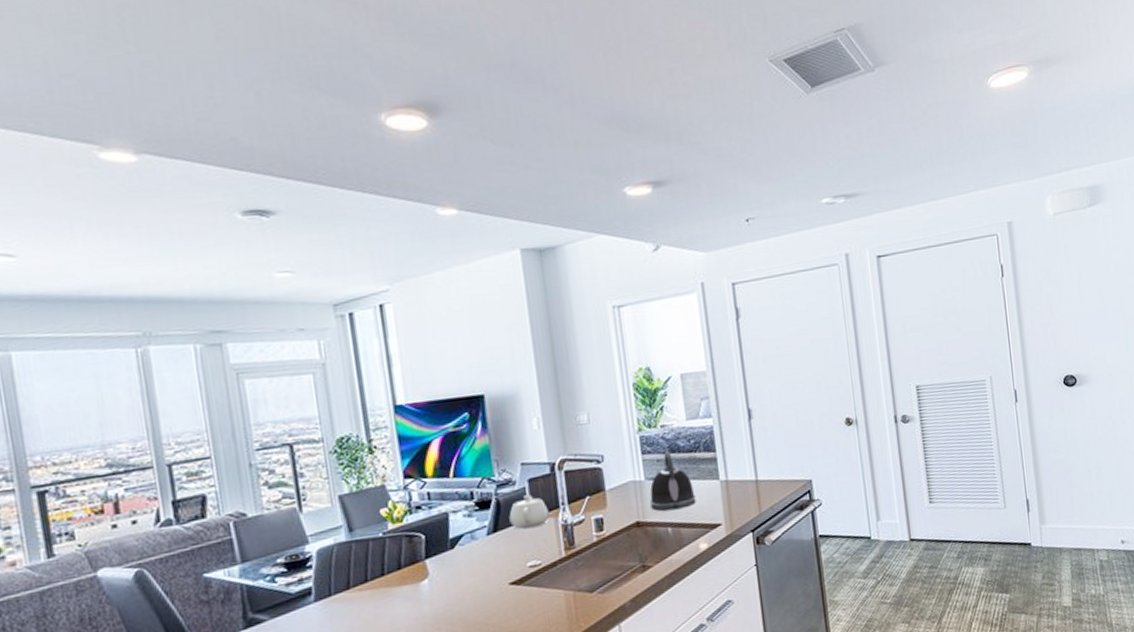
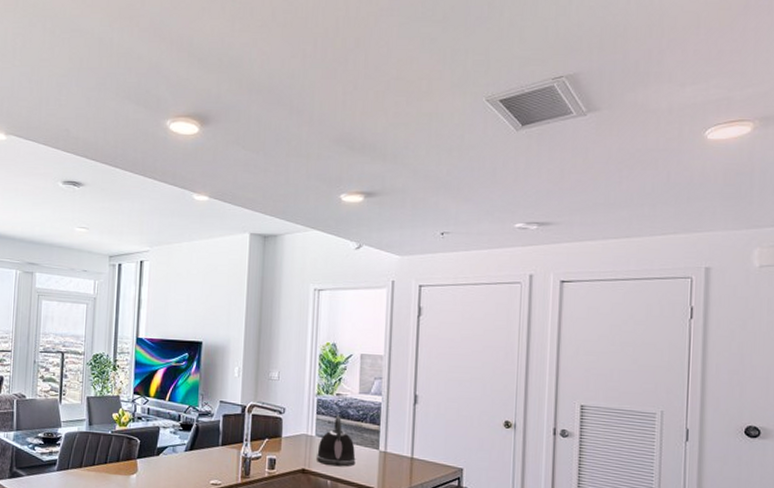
teapot: present [509,494,550,530] -> none [203,426,235,454]

